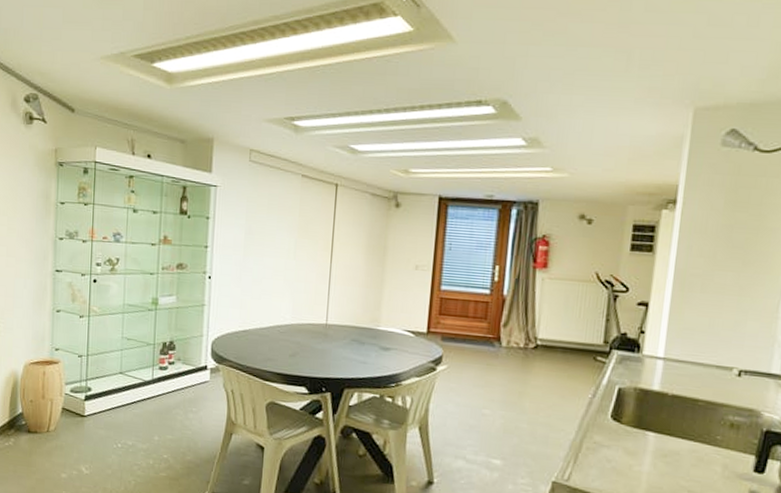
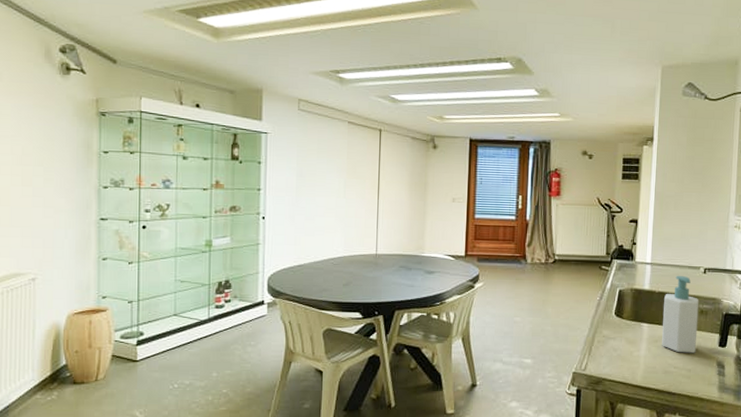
soap bottle: none [673,376,730,477] -> present [662,275,699,353]

